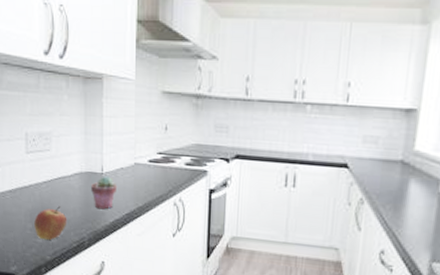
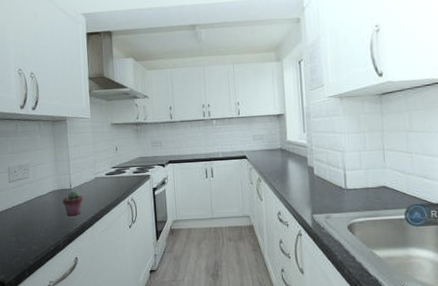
apple: present [34,206,67,240] -> none [18,219,45,248]

